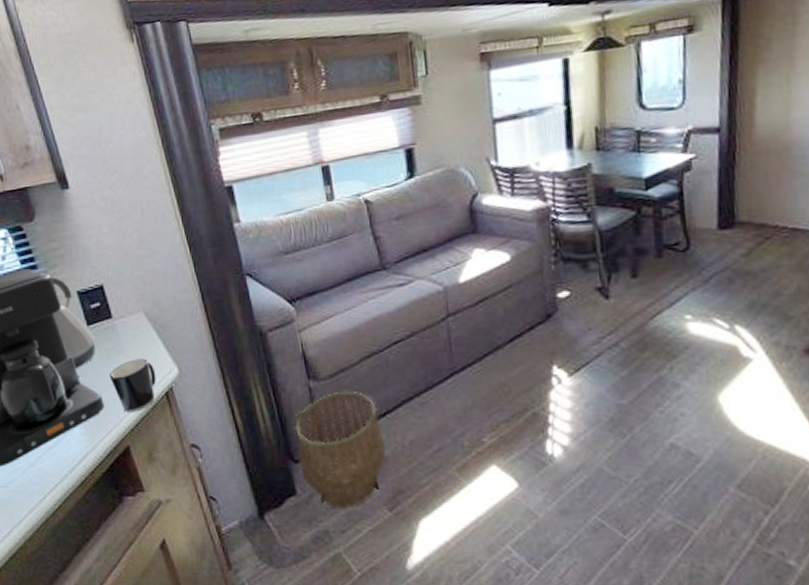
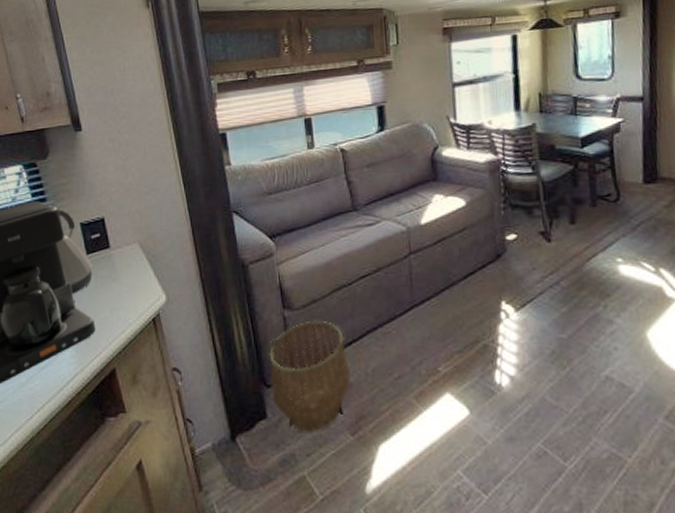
mug: present [109,358,157,412] -> none [102,286,146,336]

